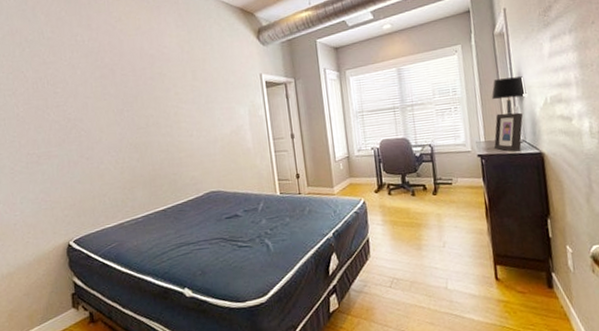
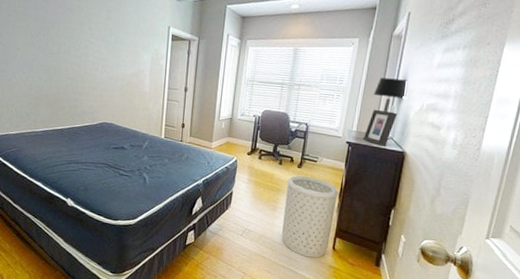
laundry basket: none [425,202,490,296] -> present [281,175,339,258]

